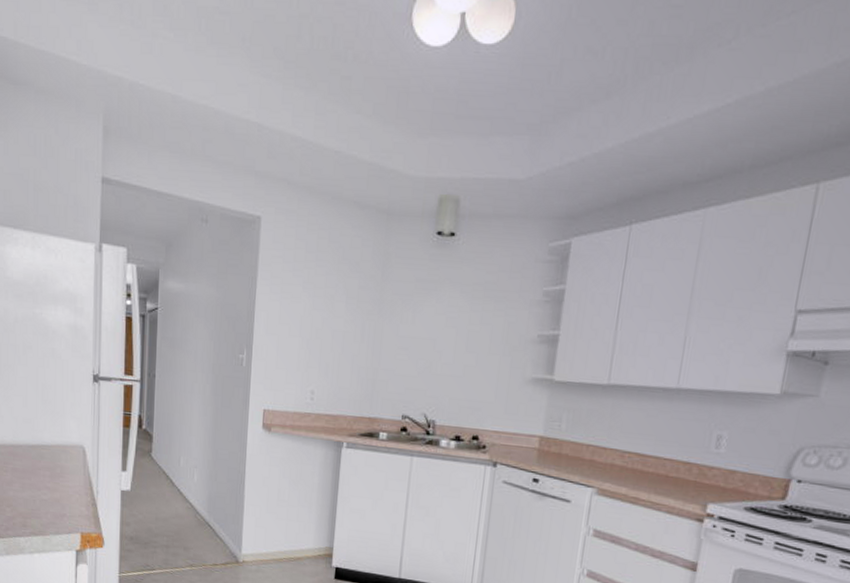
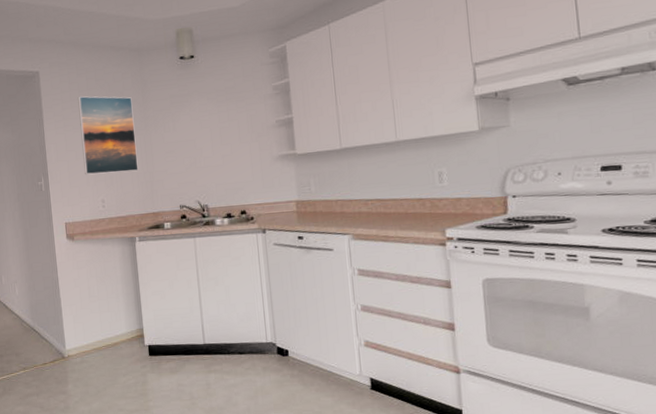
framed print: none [296,257,369,365] -> present [78,96,139,175]

